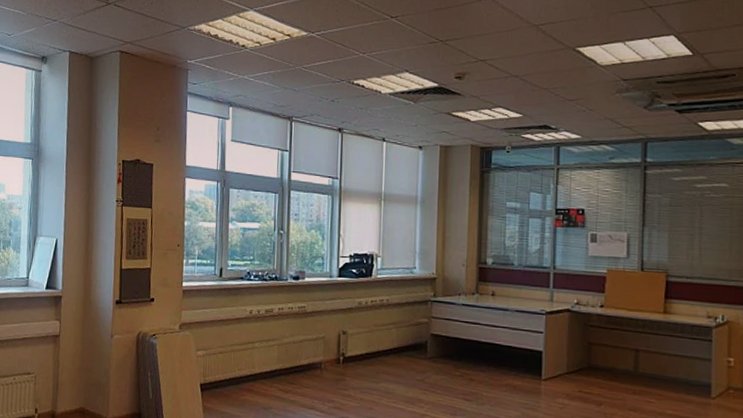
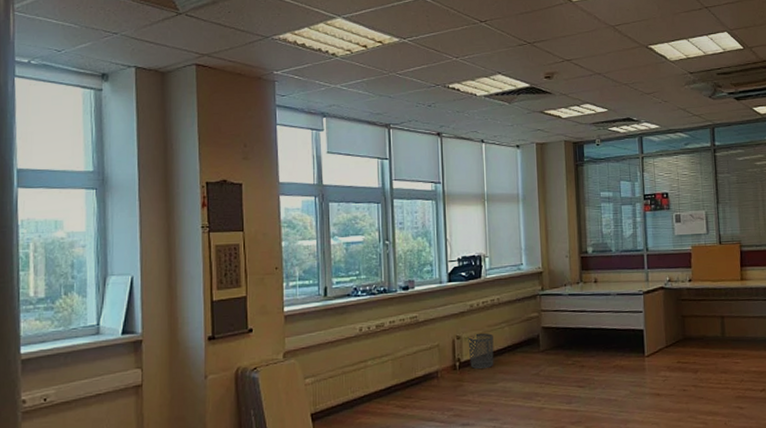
waste bin: none [353,331,380,368] -> present [468,333,494,370]

